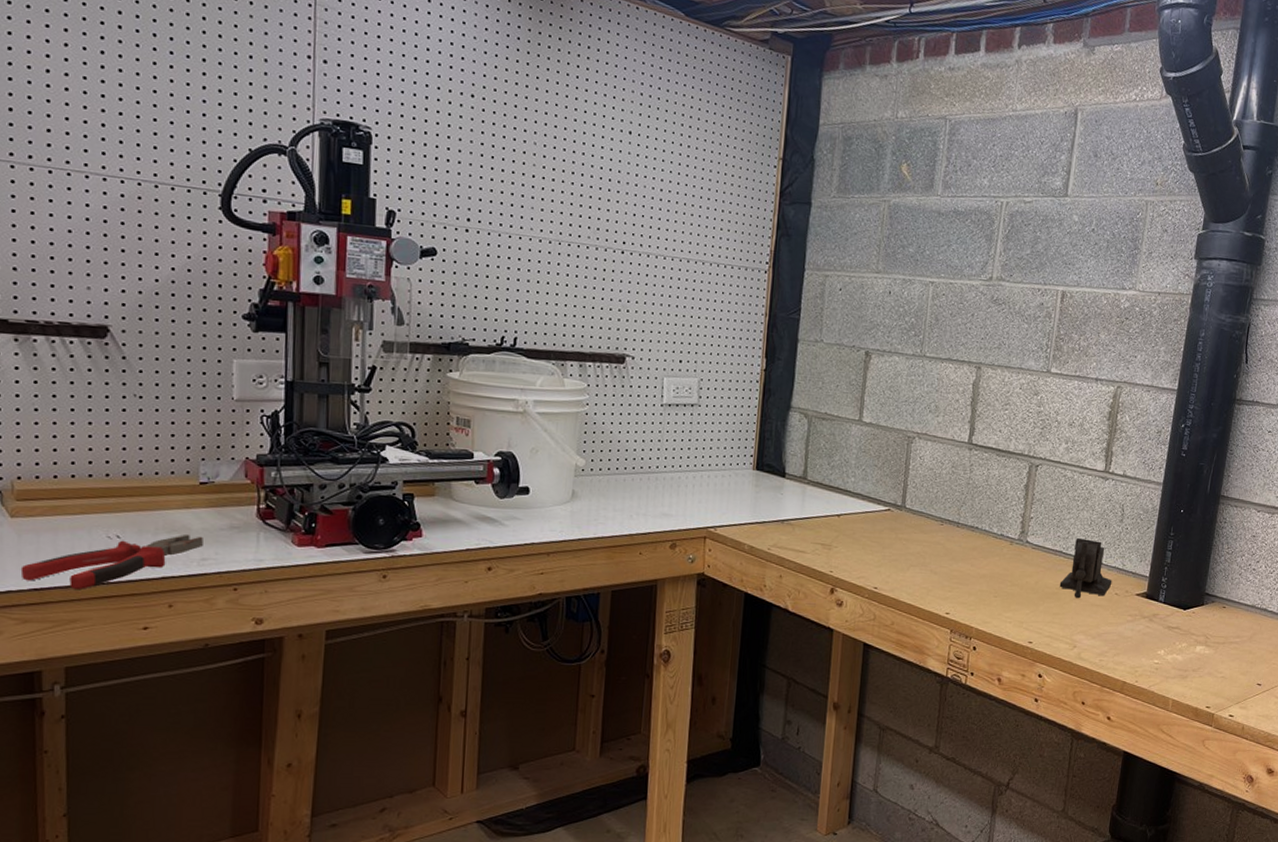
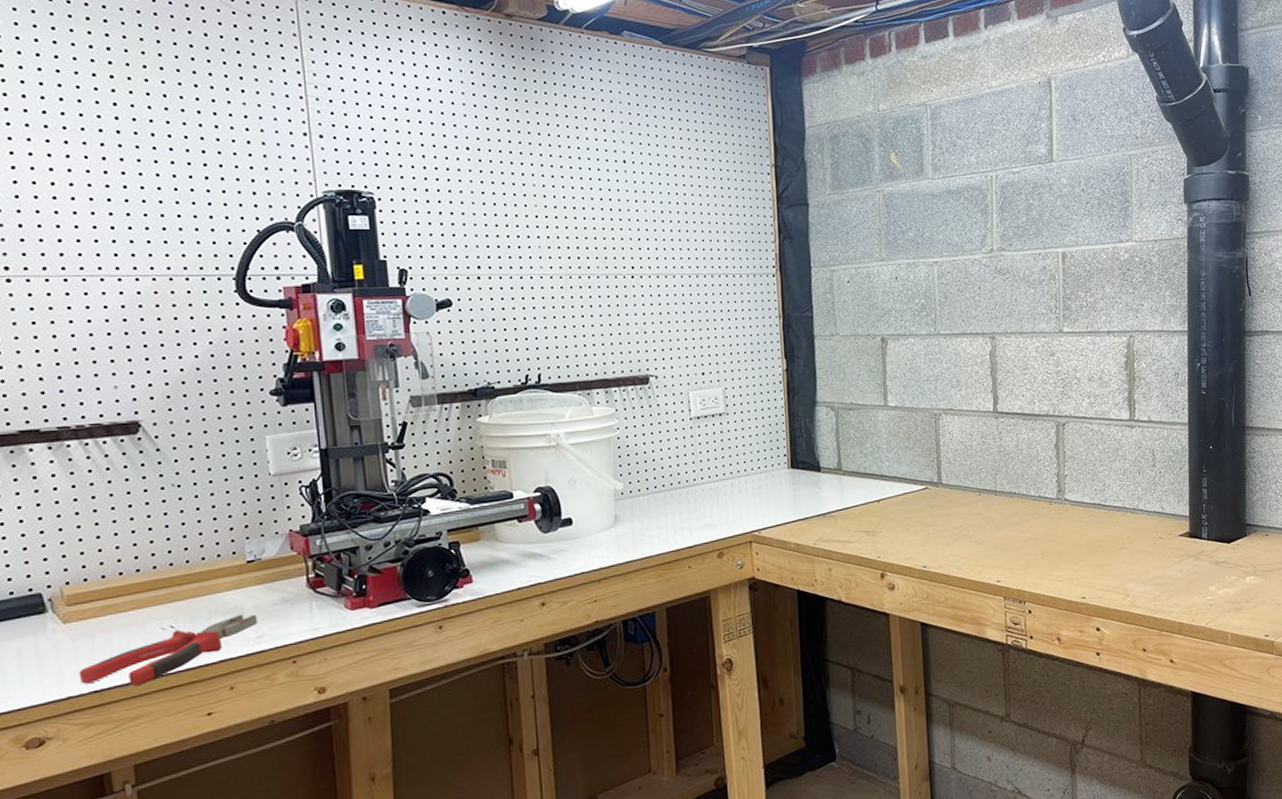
vise: present [1059,537,1112,599] -> none [1103,488,1154,548]

